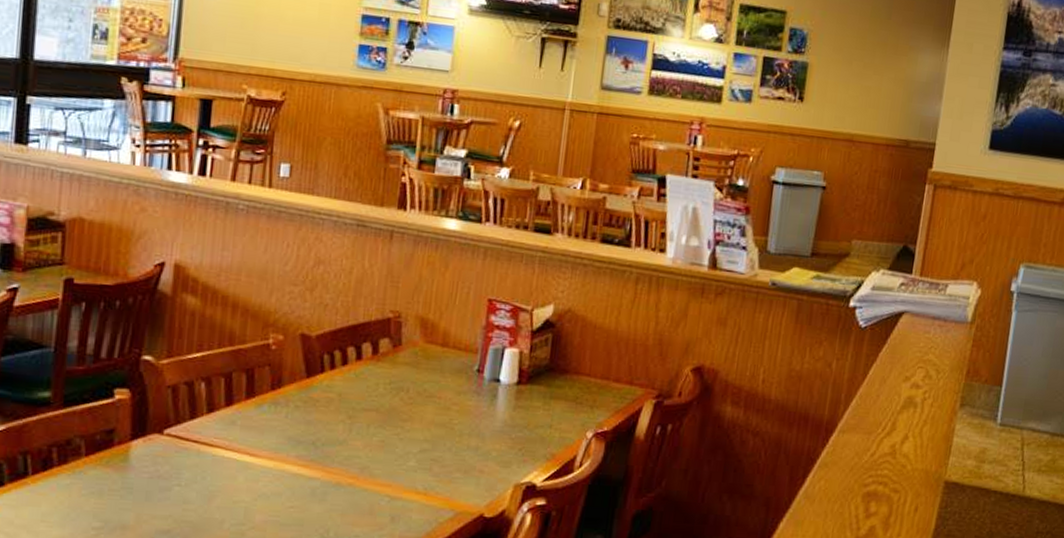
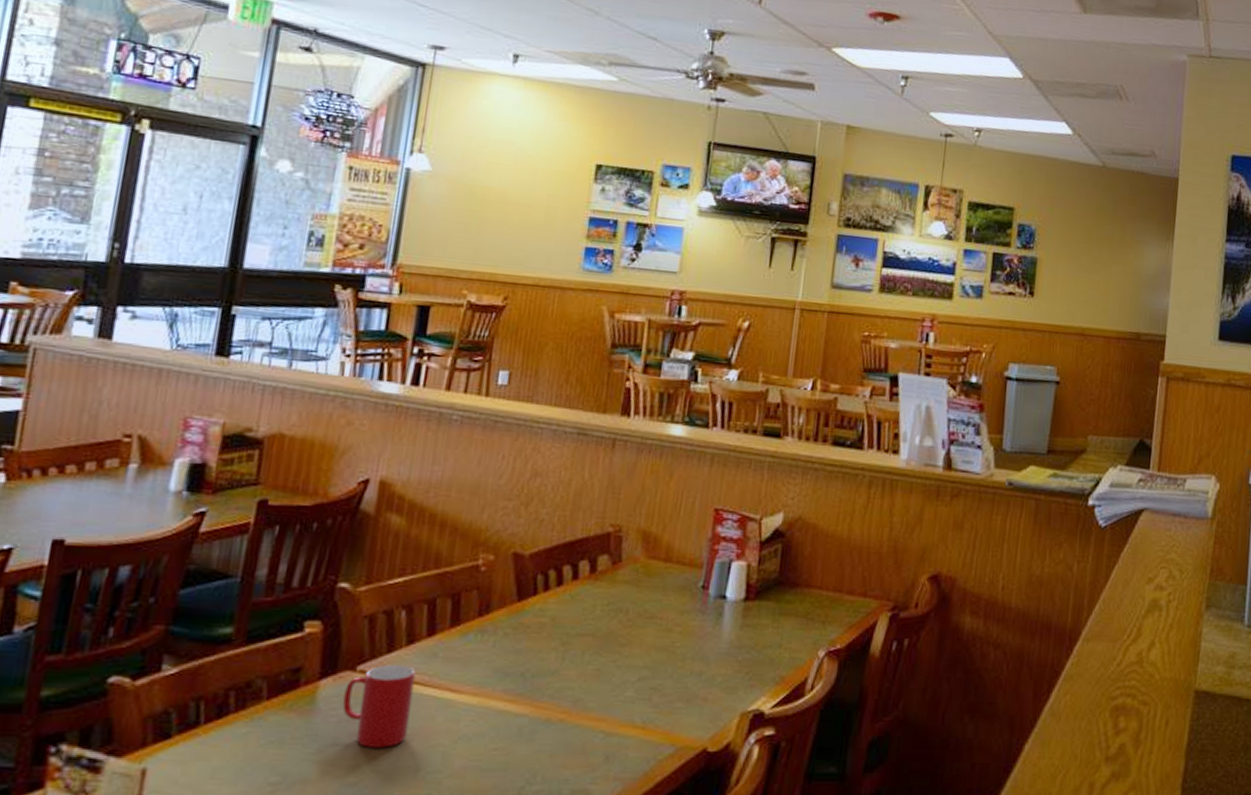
cup: none [153,429,217,502] -> present [342,664,416,748]

